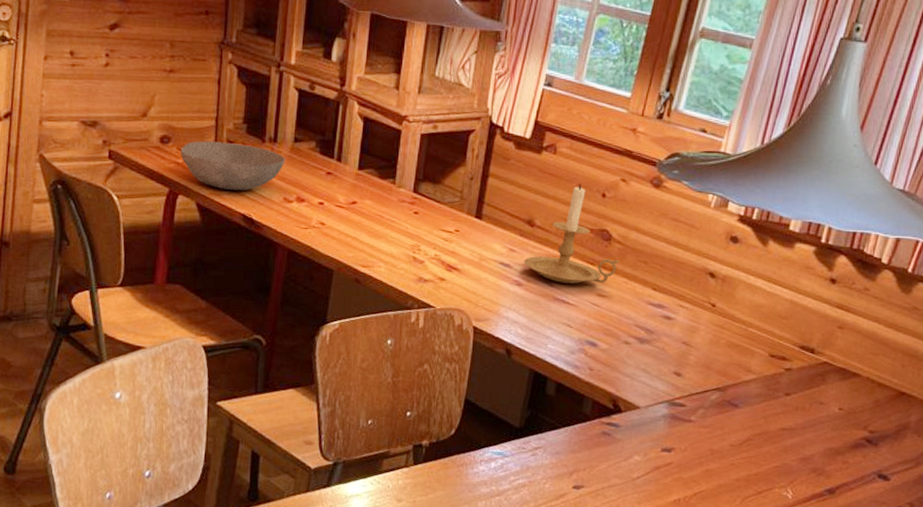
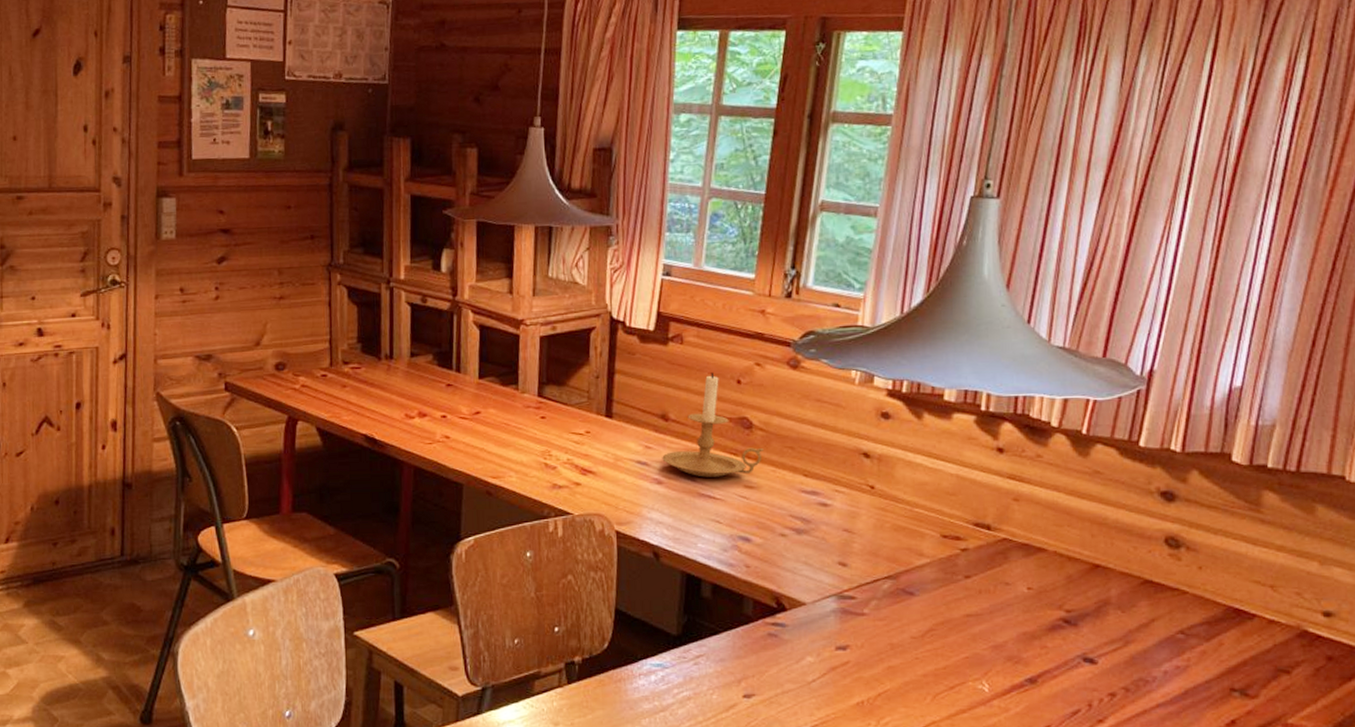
bowl: present [180,140,286,191] -> none [296,363,404,412]

